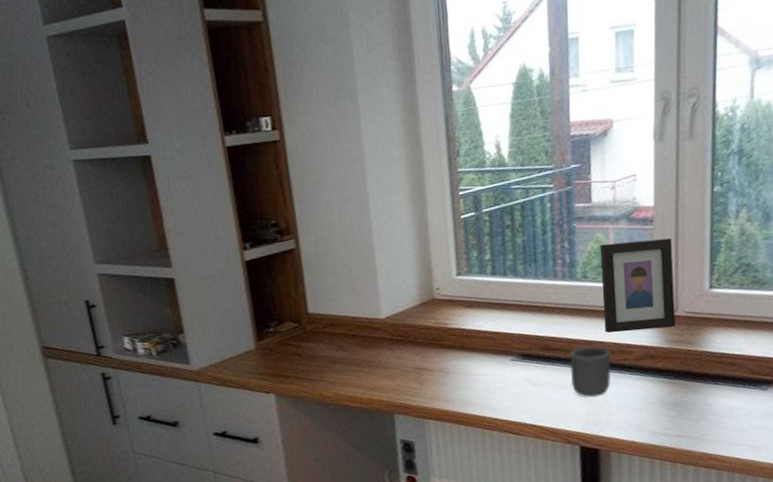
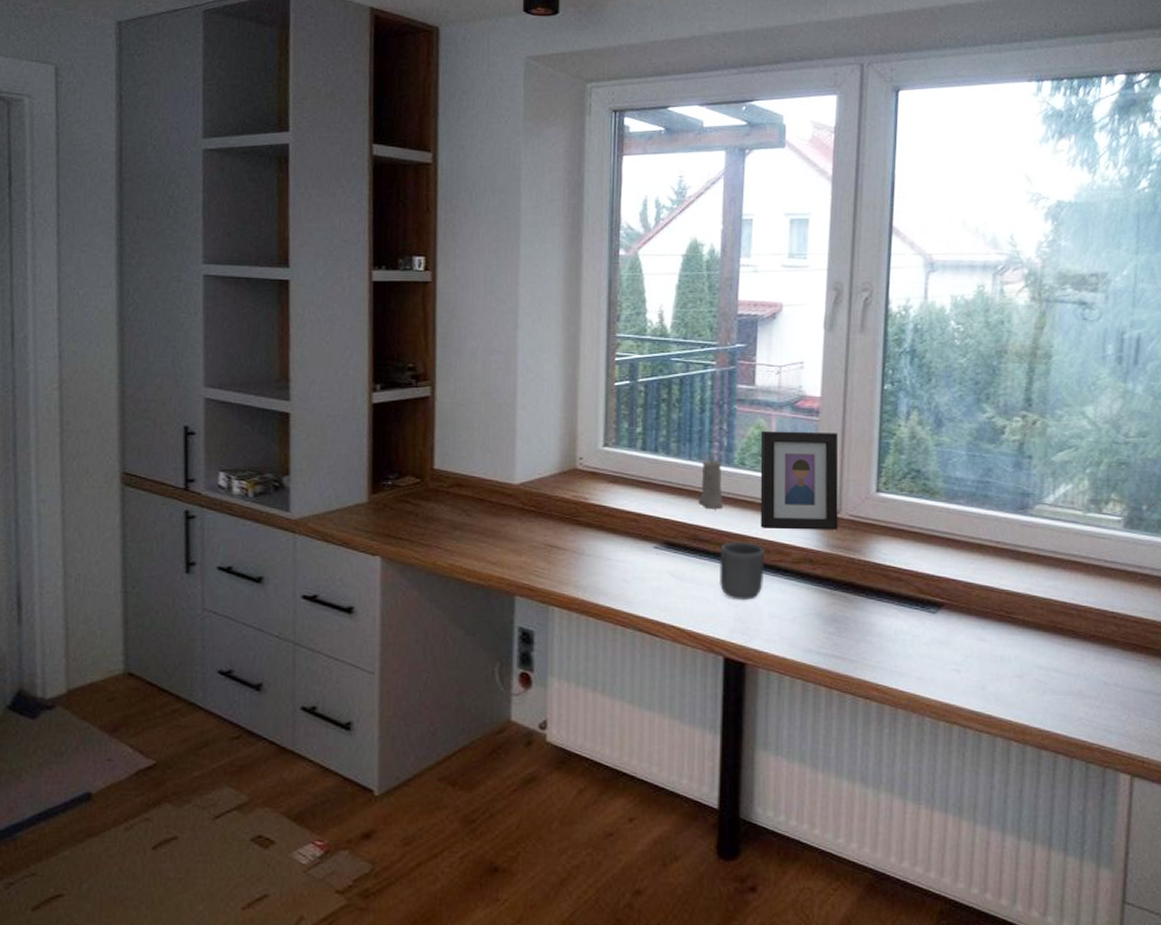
candle: none [547,273,571,322] -> present [699,457,724,510]

